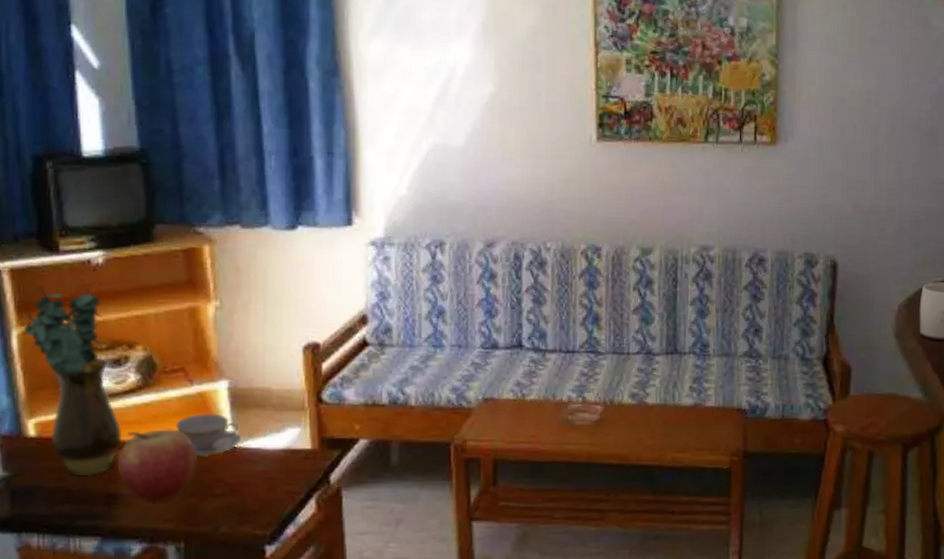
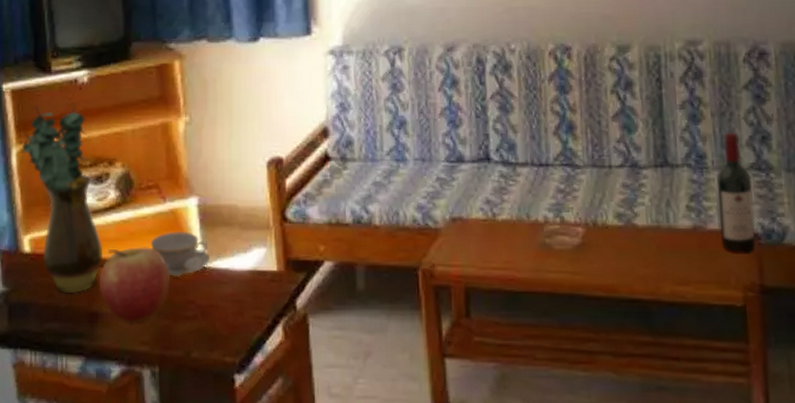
wine bottle: none [715,325,745,426] -> present [716,132,756,253]

